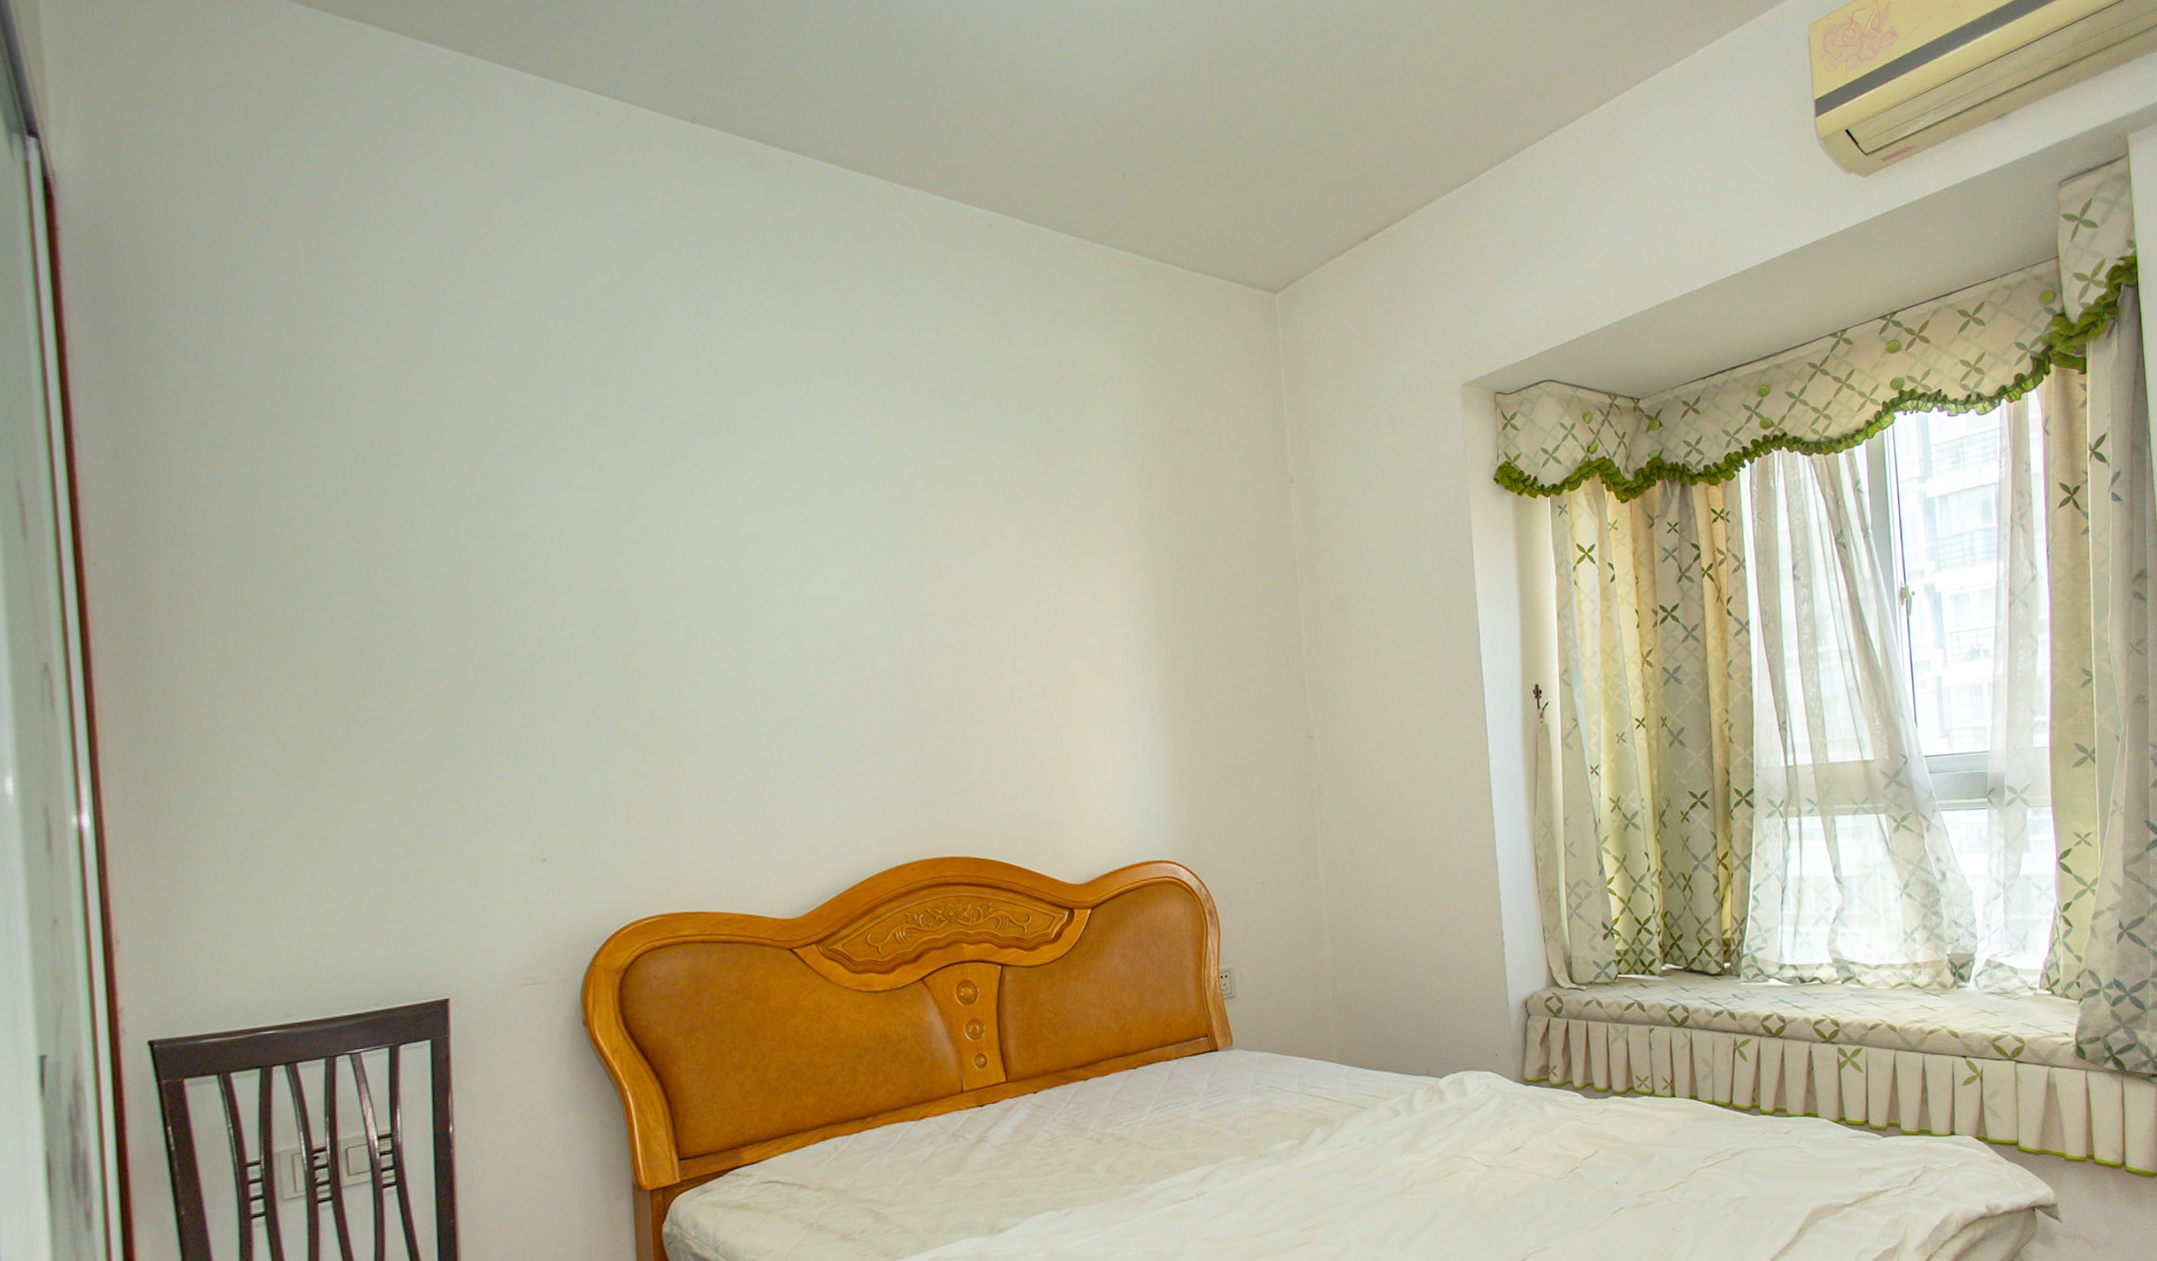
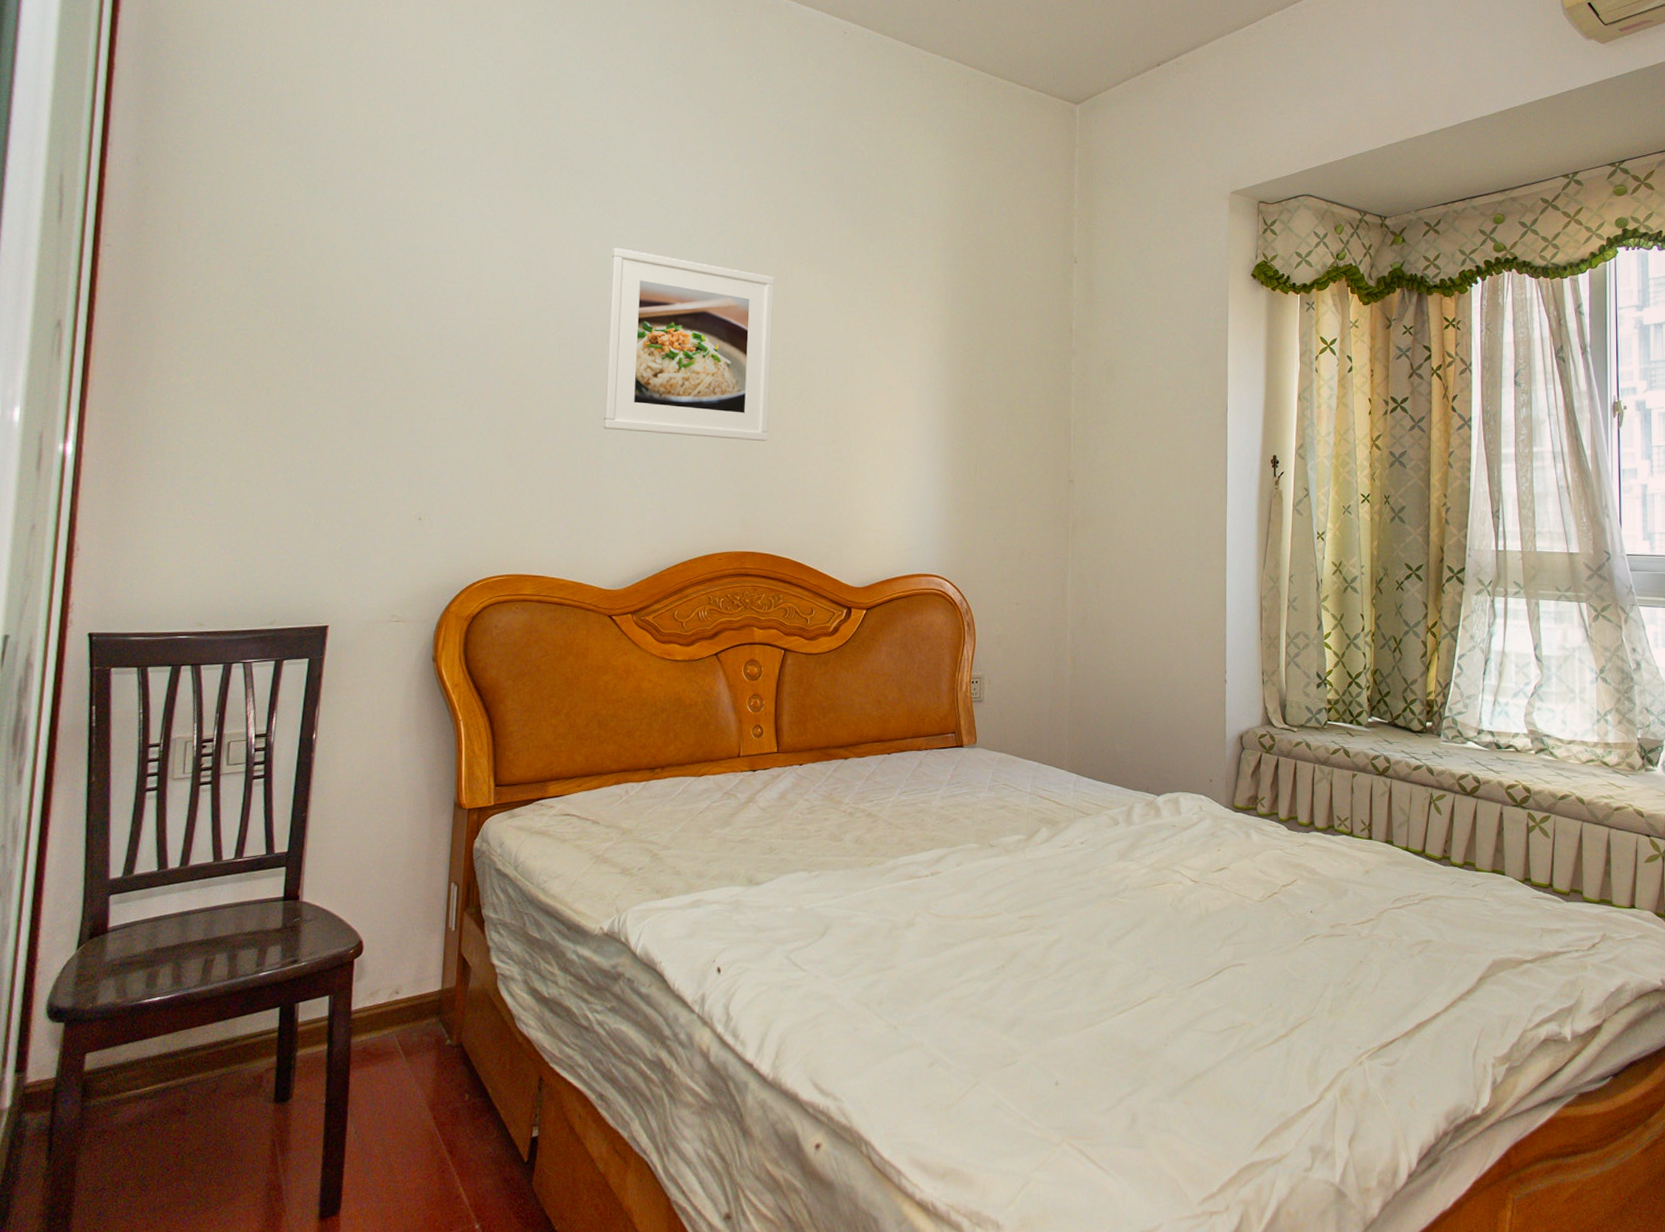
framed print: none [737,511,954,731] -> present [603,247,775,442]

